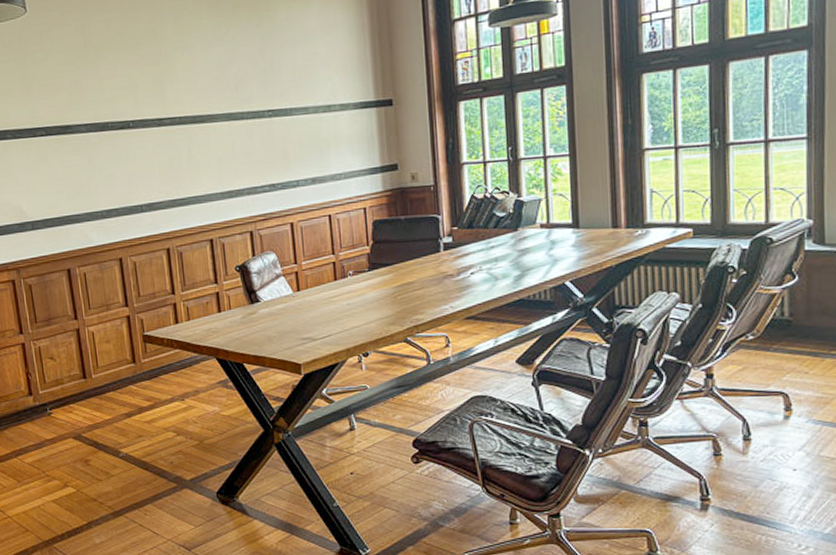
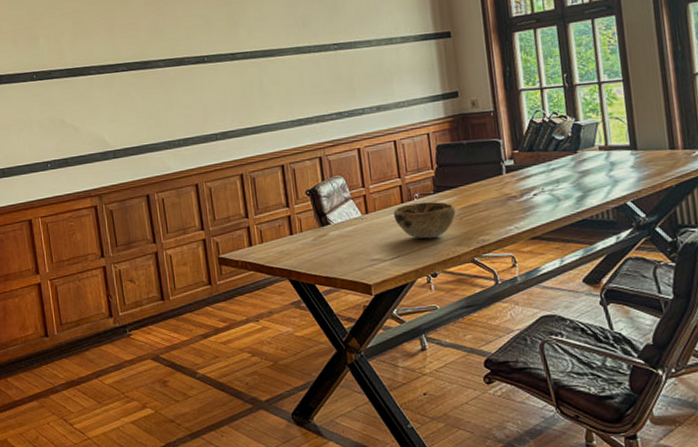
decorative bowl: none [326,279,390,318] -> present [394,202,456,239]

